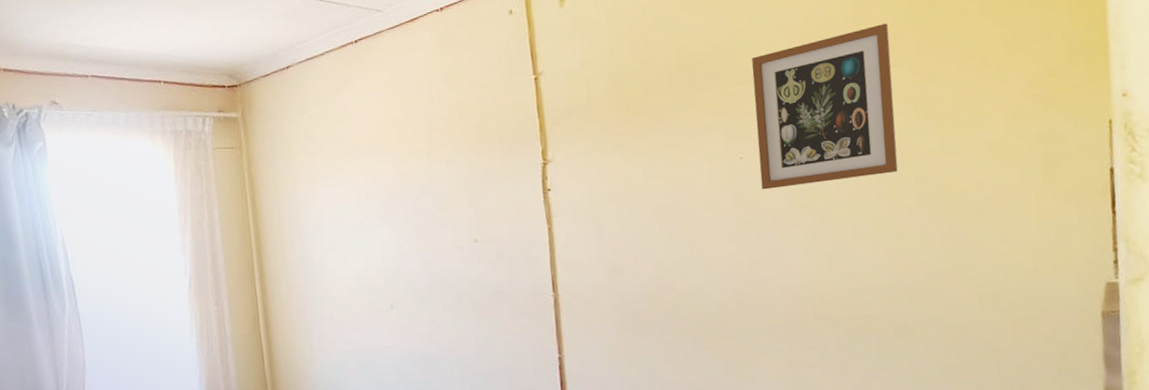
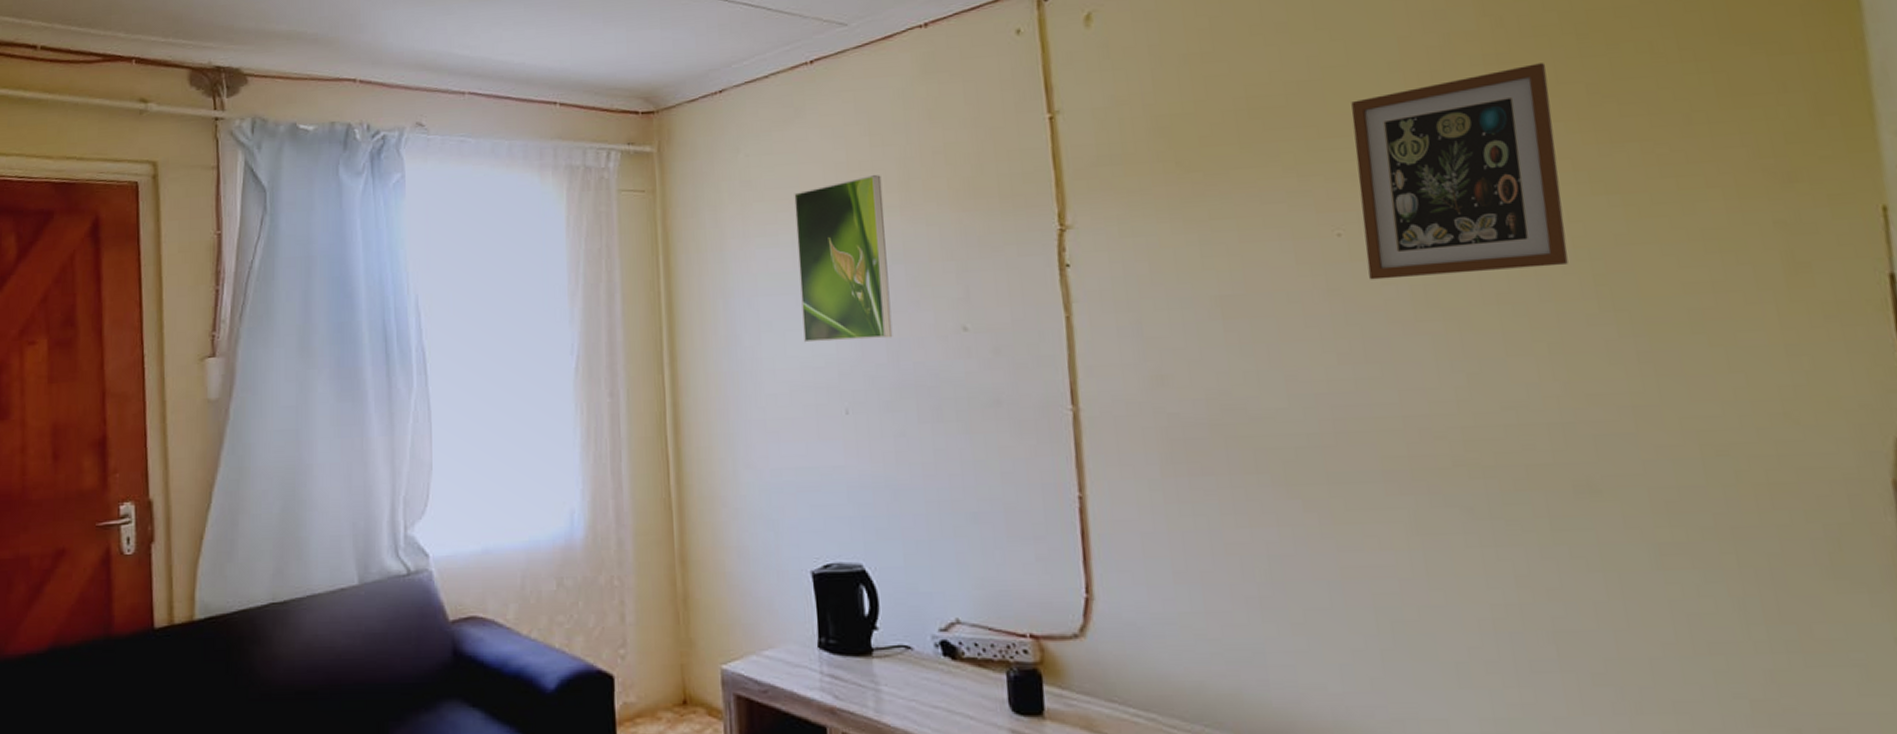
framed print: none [347,128,424,257] -> present [794,175,893,343]

